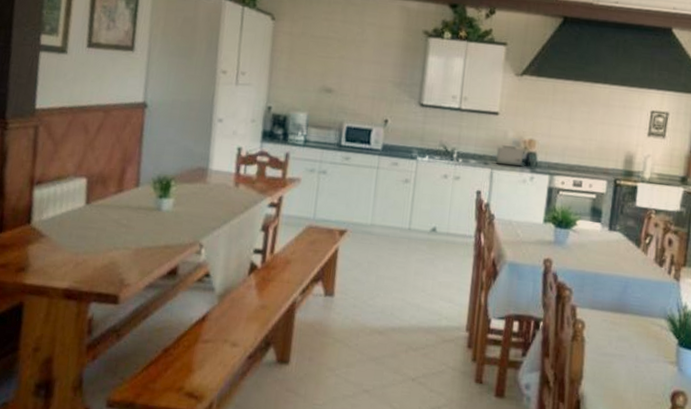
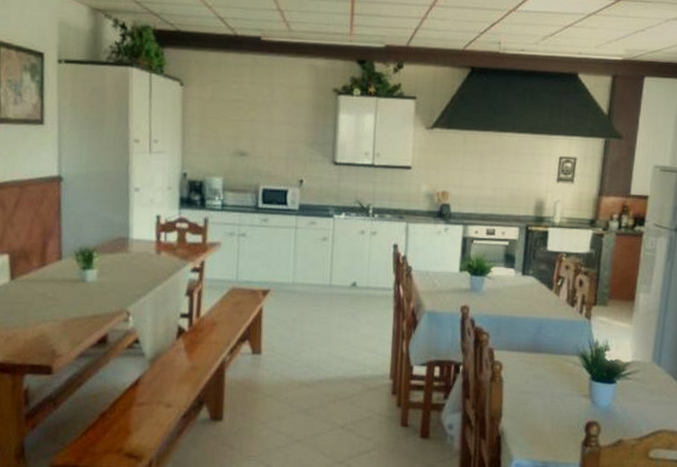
toaster: present [494,144,524,167] -> none [409,198,438,219]

